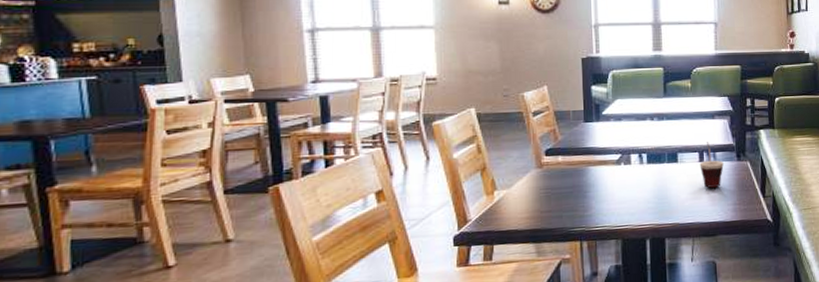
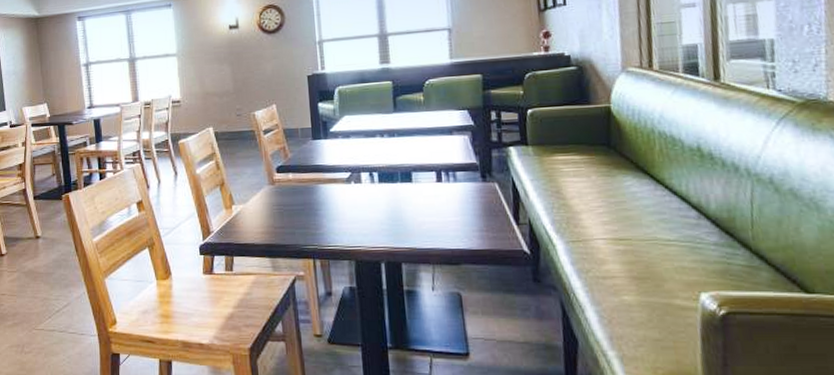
cup: present [699,142,724,189] -> none [437,160,466,212]

